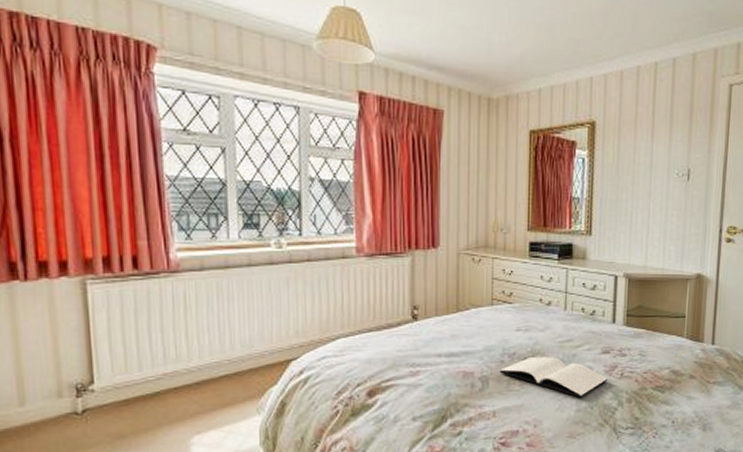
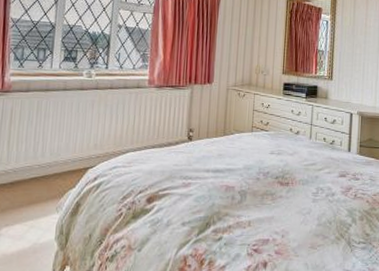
book: present [499,357,608,398] -> none [255,177,344,214]

